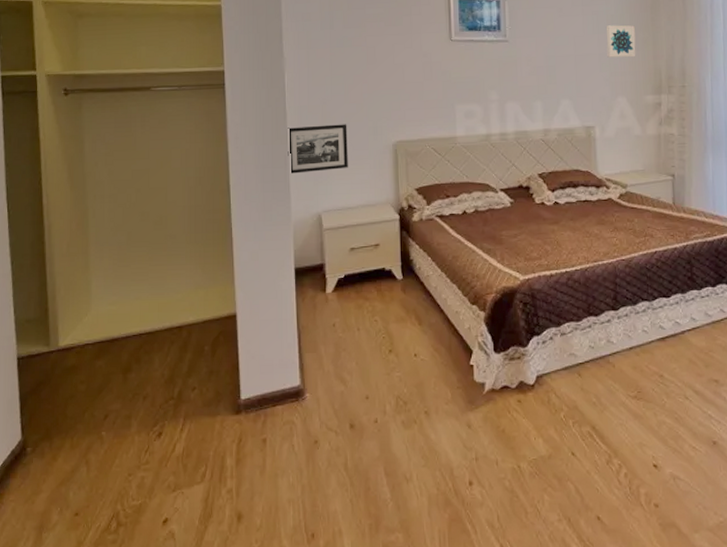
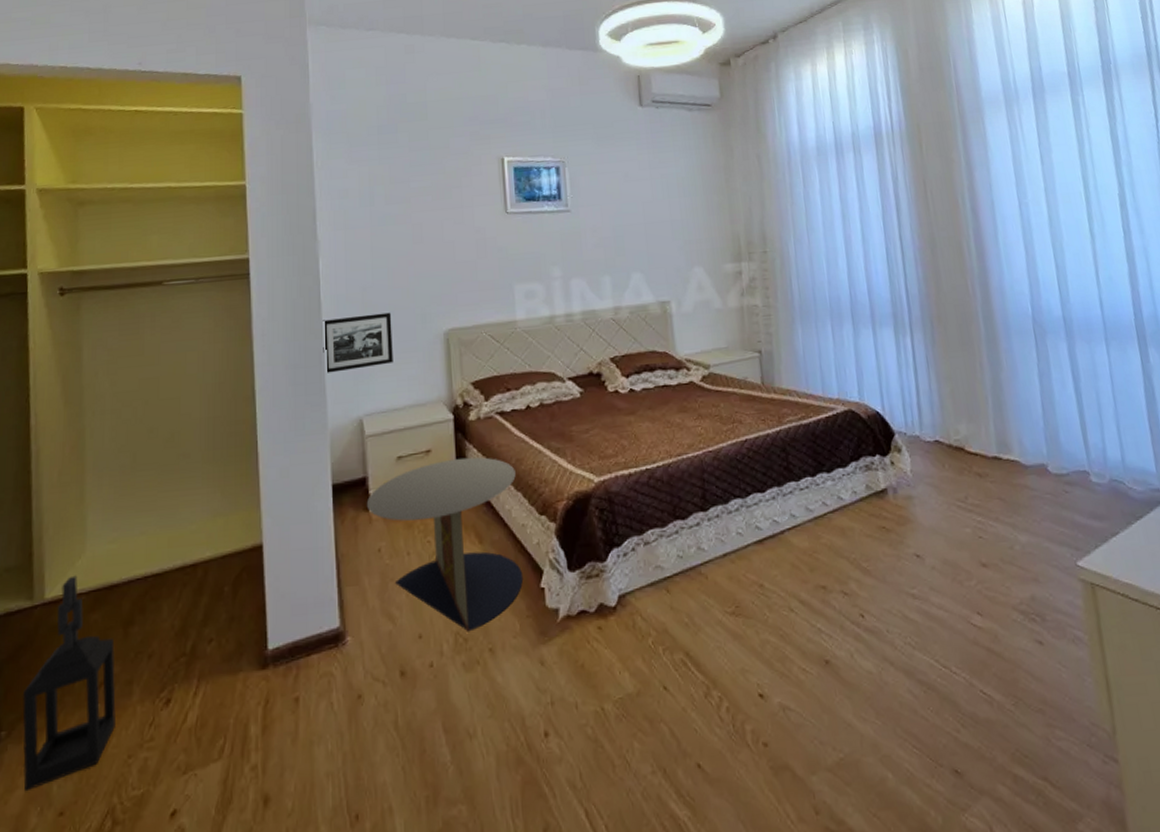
lantern: none [43,329,118,495] -> present [22,575,116,792]
side table: none [323,252,456,397] -> present [366,457,524,632]
wall art: present [606,25,636,58] -> none [677,188,712,224]

